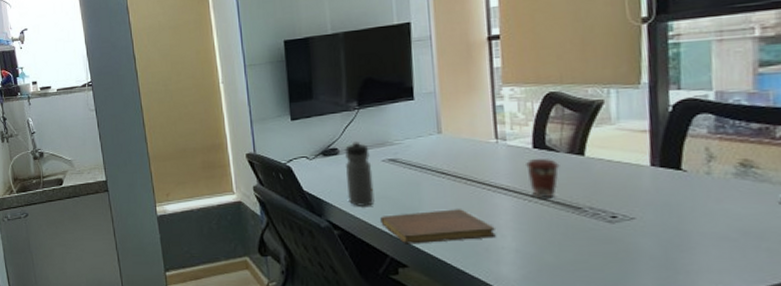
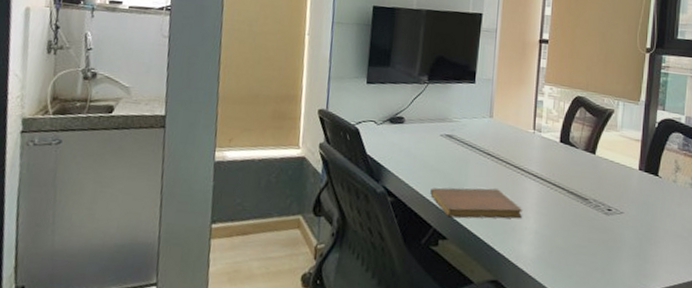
water bottle: present [345,140,375,206] -> none [405,112,431,177]
coffee cup: present [526,159,560,199] -> none [553,152,577,188]

